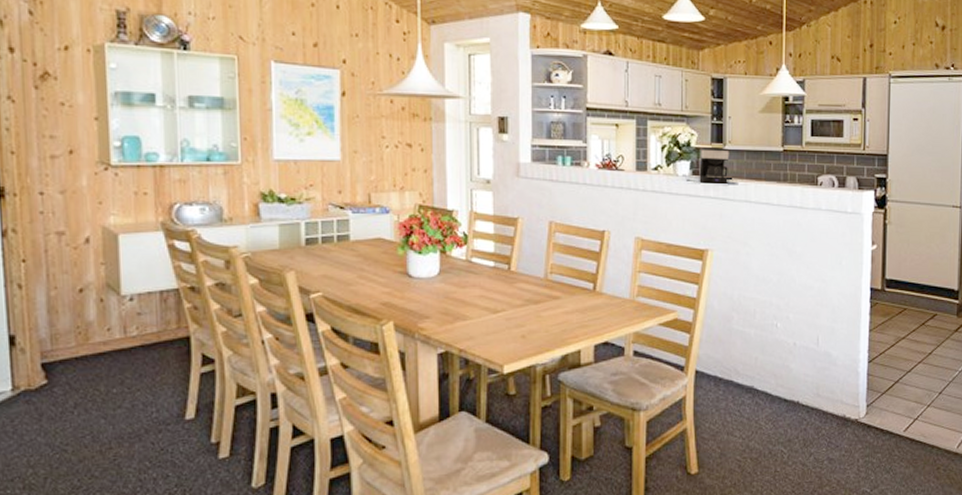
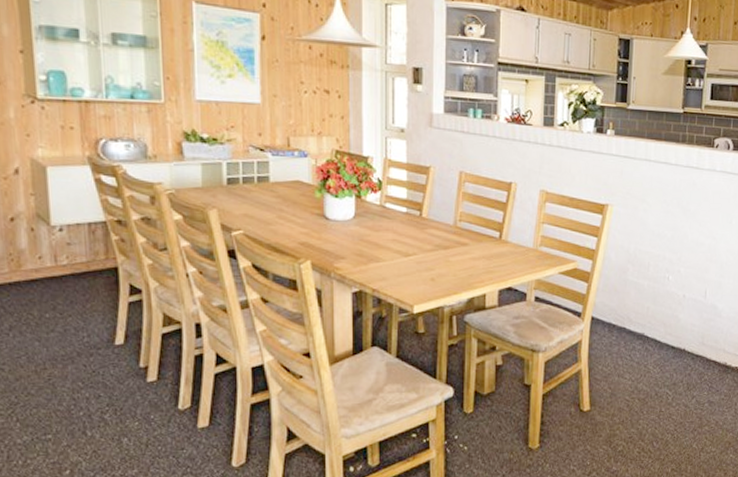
coffee maker: present [686,147,739,185] -> none [591,106,640,144]

